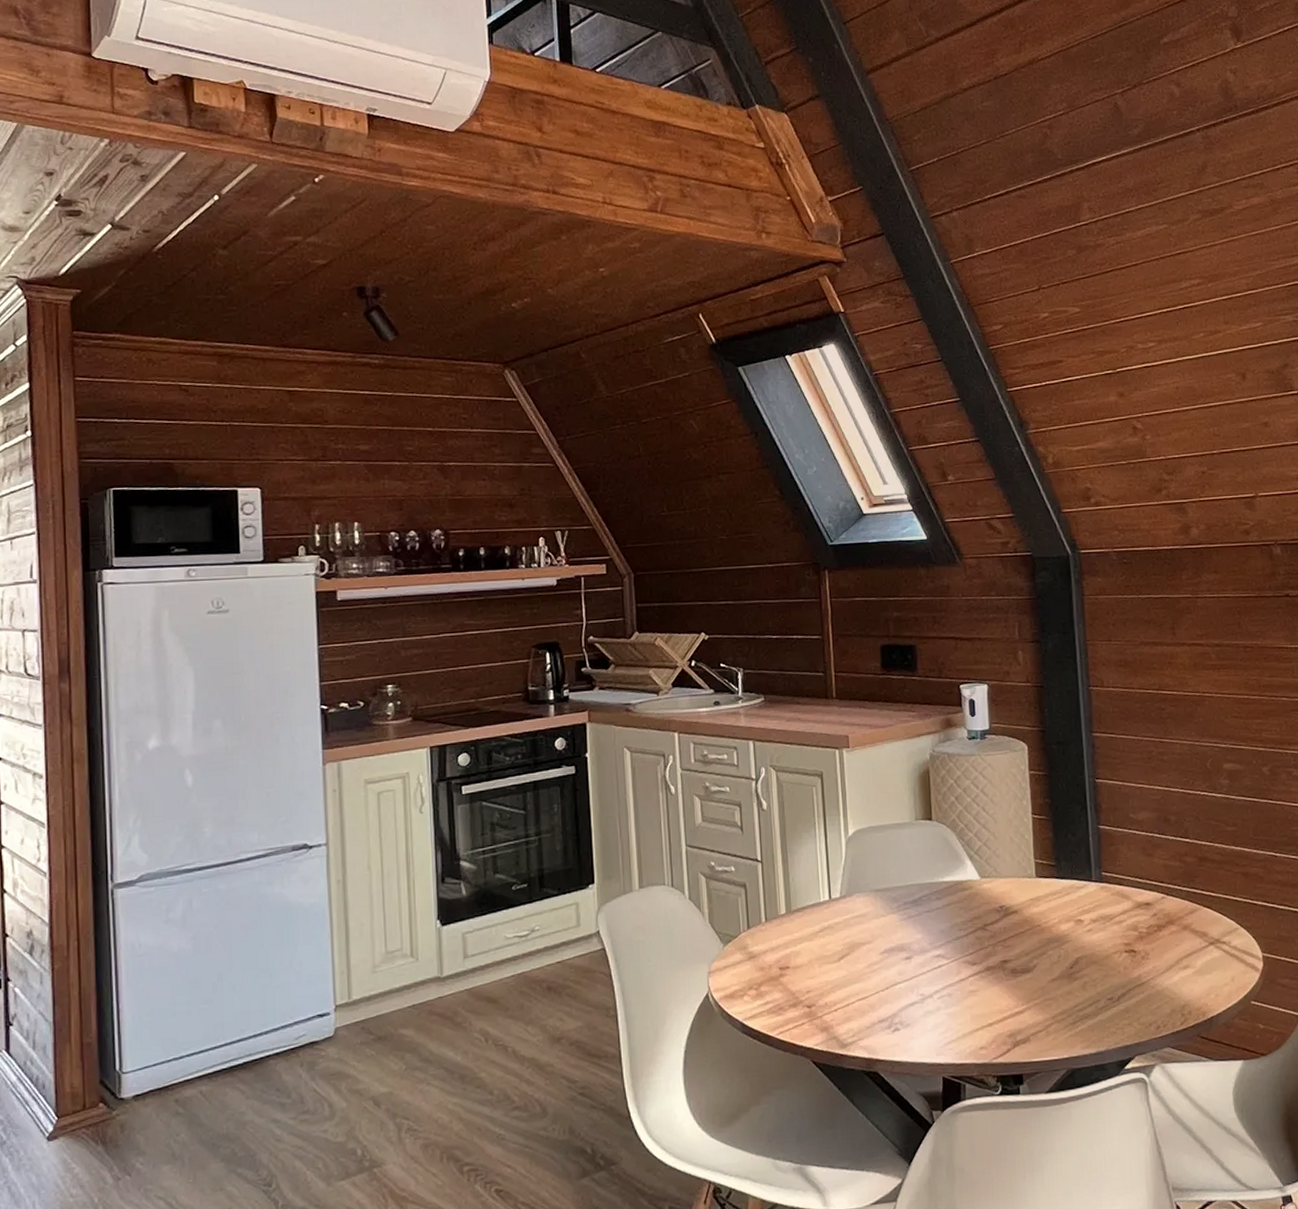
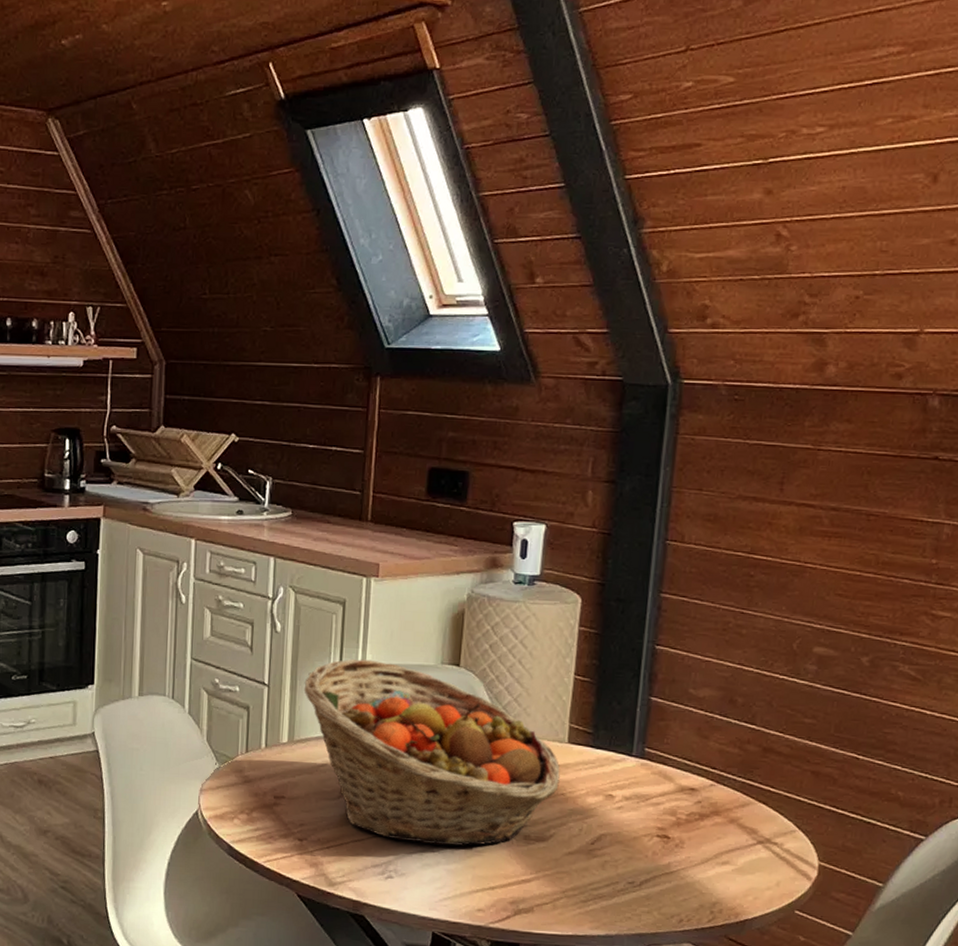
fruit basket: none [794,824,1034,993] -> present [303,658,560,846]

